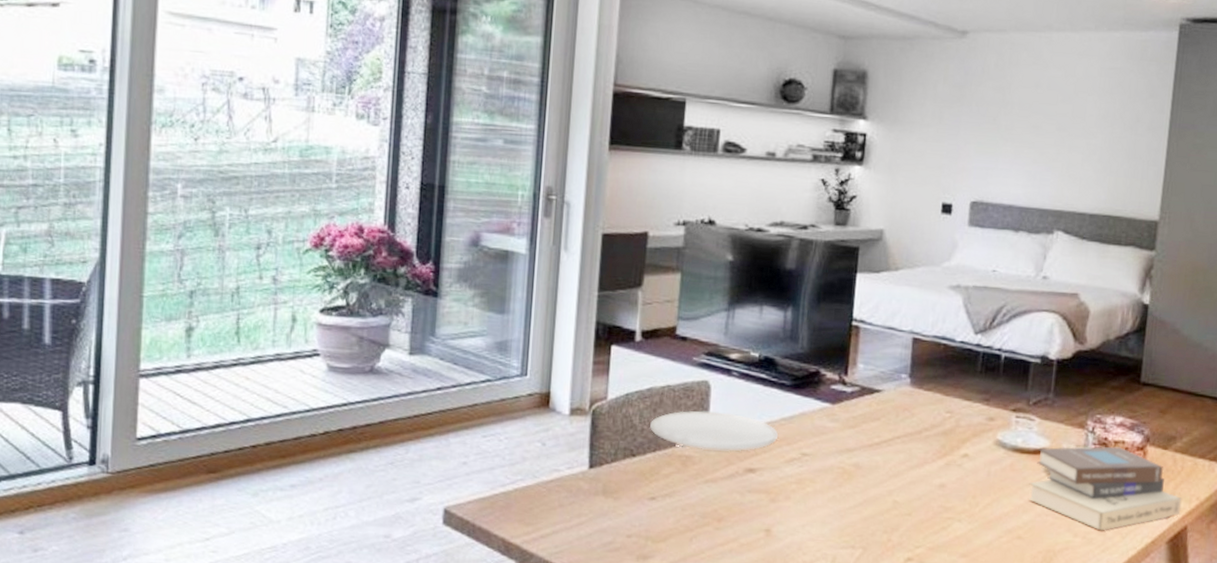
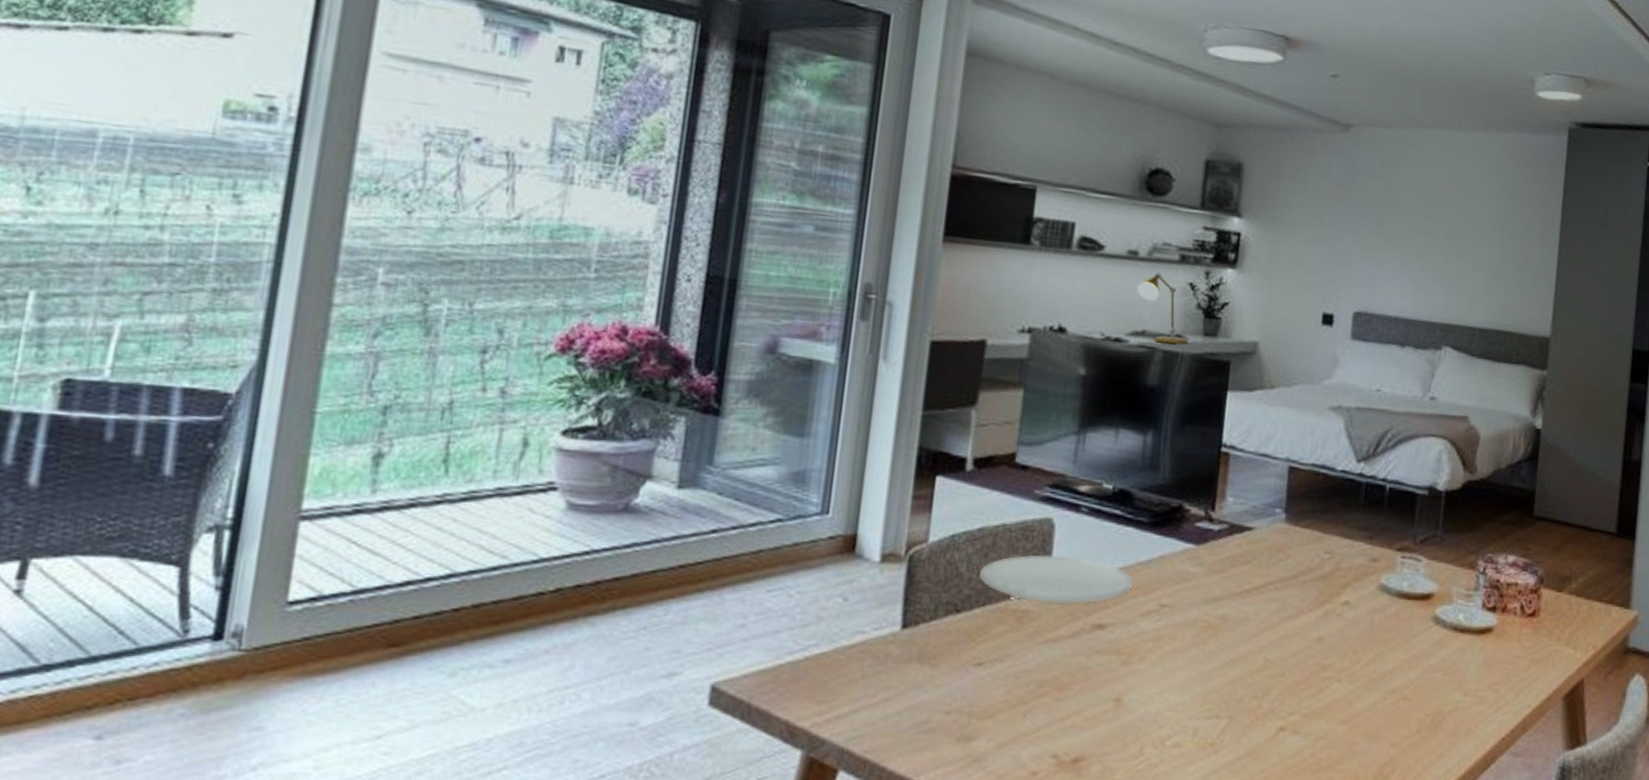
desk lamp: none [775,170,822,234] -> present [1137,271,1189,345]
books: present [1027,446,1182,531] -> none [1414,588,1578,688]

